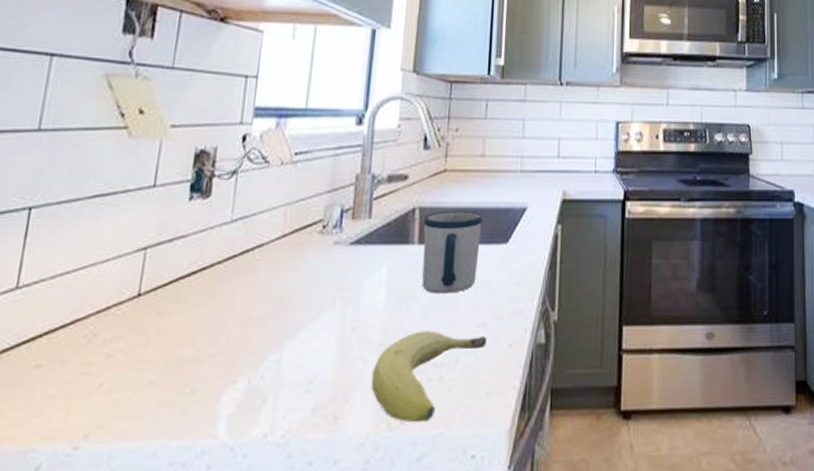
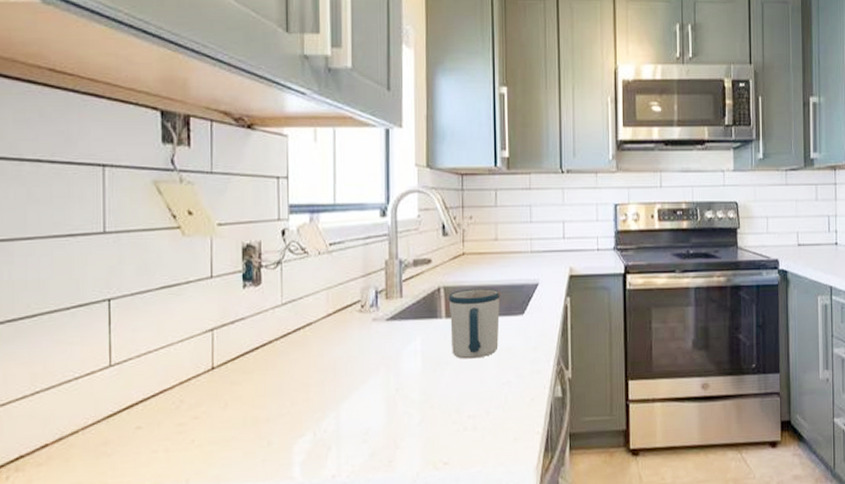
fruit: present [371,330,487,423] -> none [417,389,511,463]

